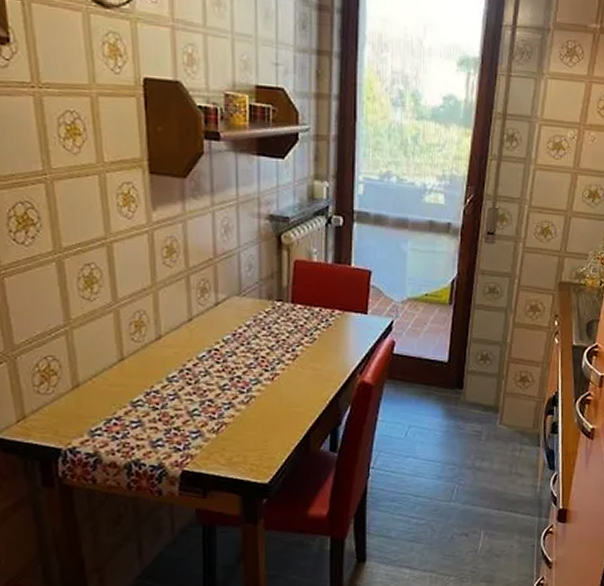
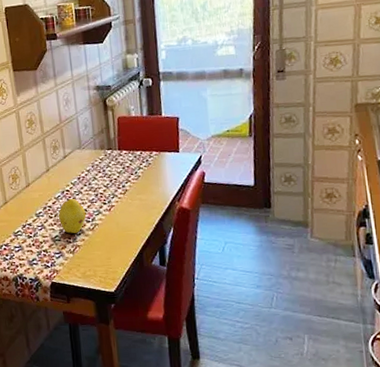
fruit: none [199,360,240,407] -> present [58,198,87,234]

